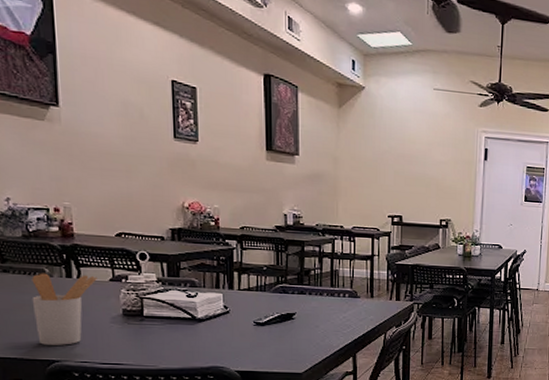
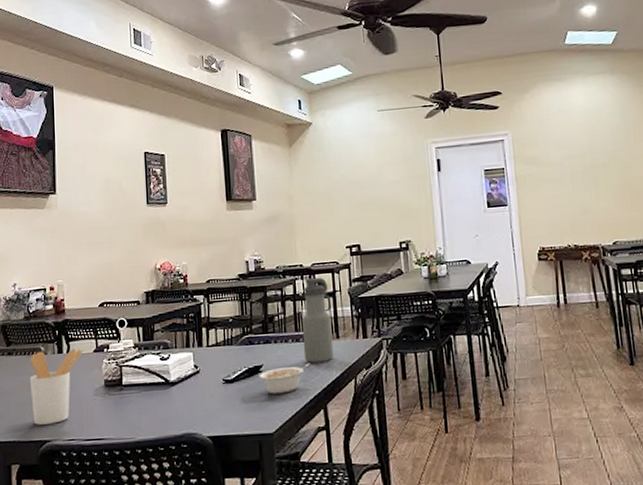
legume: none [291,316,343,340] -> present [259,363,310,394]
water bottle: none [337,239,369,317] -> present [302,277,334,363]

